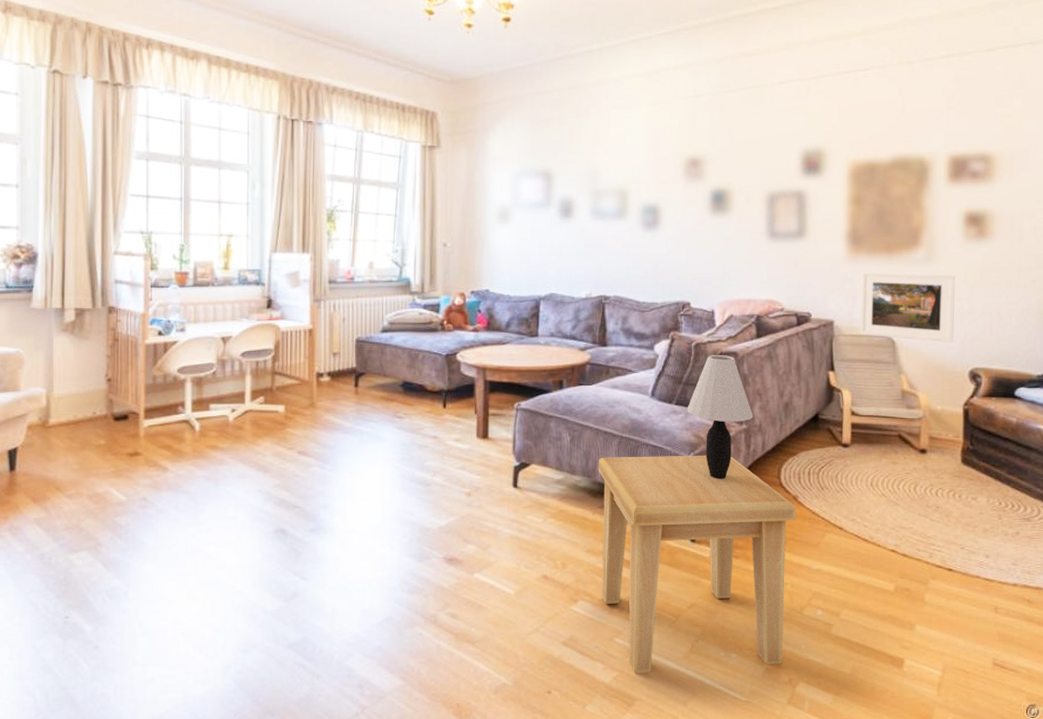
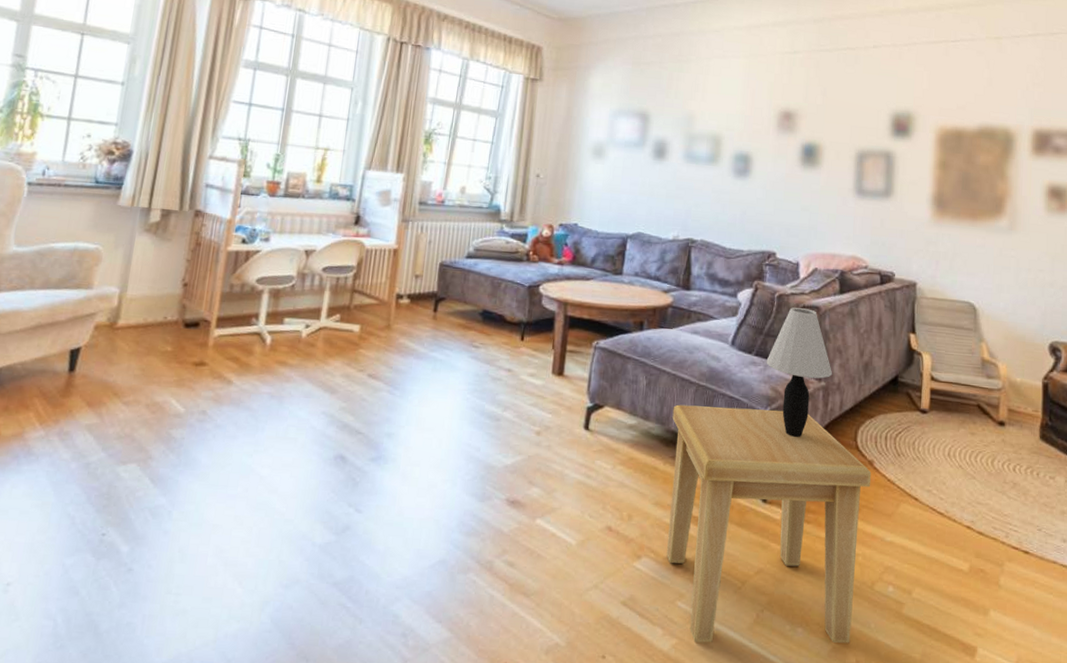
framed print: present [860,271,956,343] -> none [942,235,1038,315]

